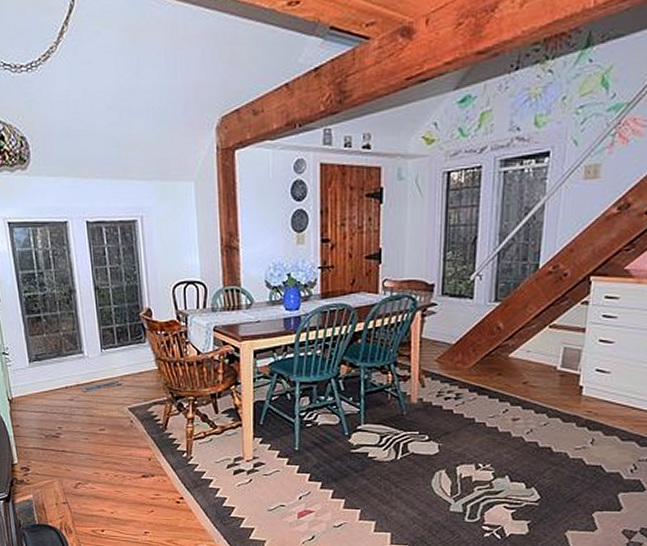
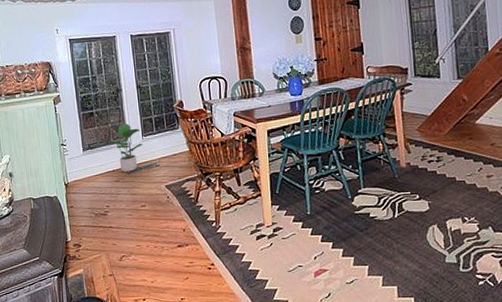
potted plant: none [58,332,101,390] -> present [107,123,143,172]

